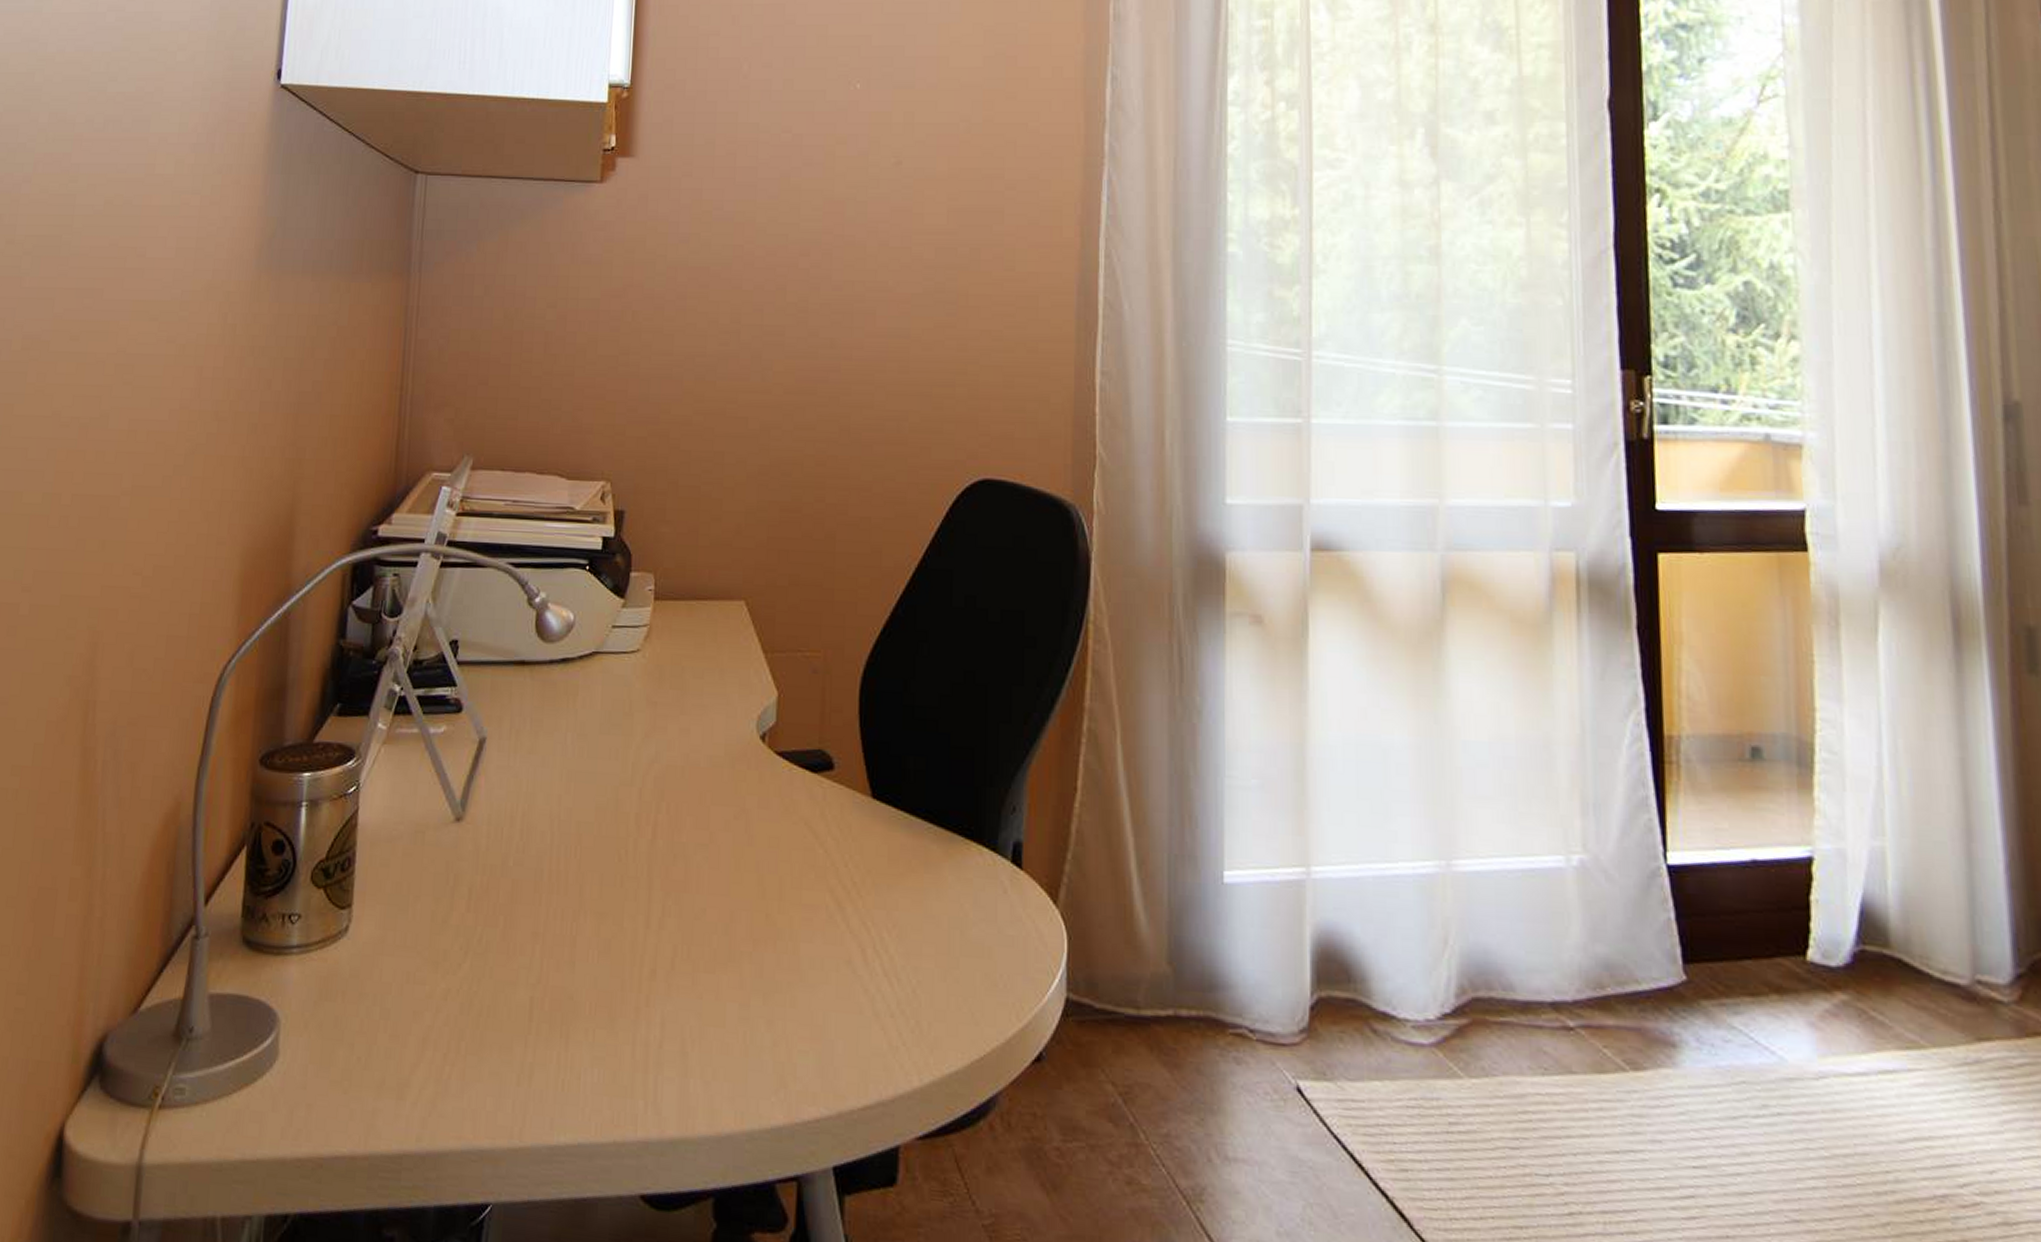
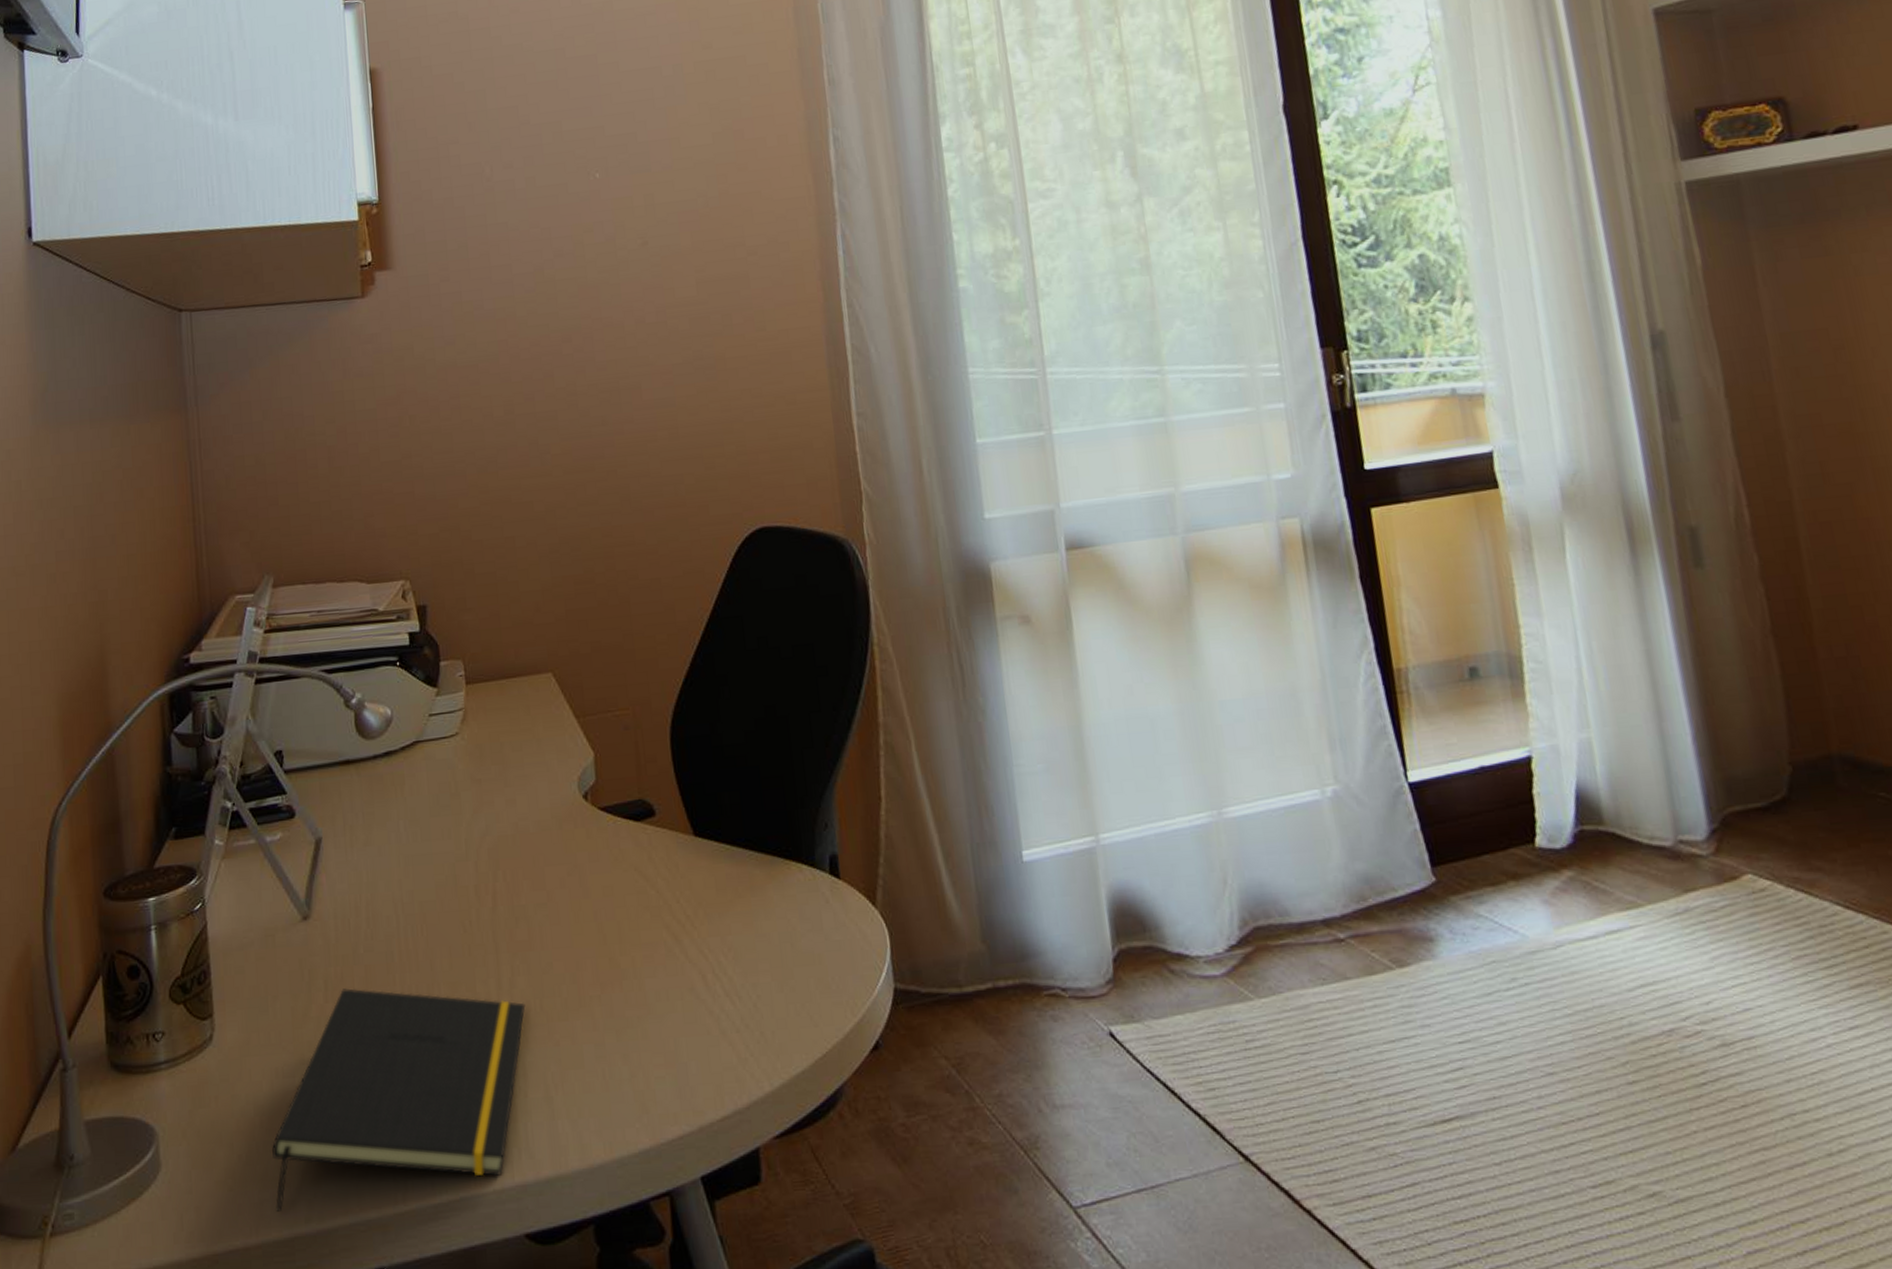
notepad: none [388,900,672,1129] -> present [272,988,526,1212]

